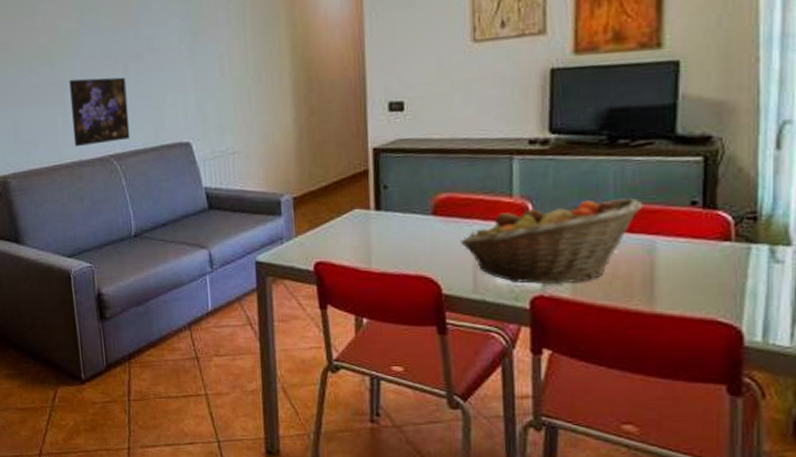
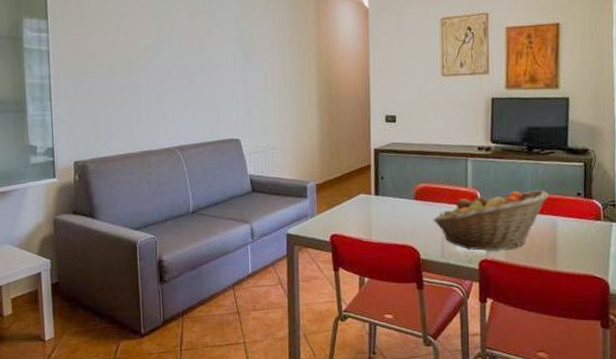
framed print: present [69,77,131,147] -> none [144,84,192,139]

